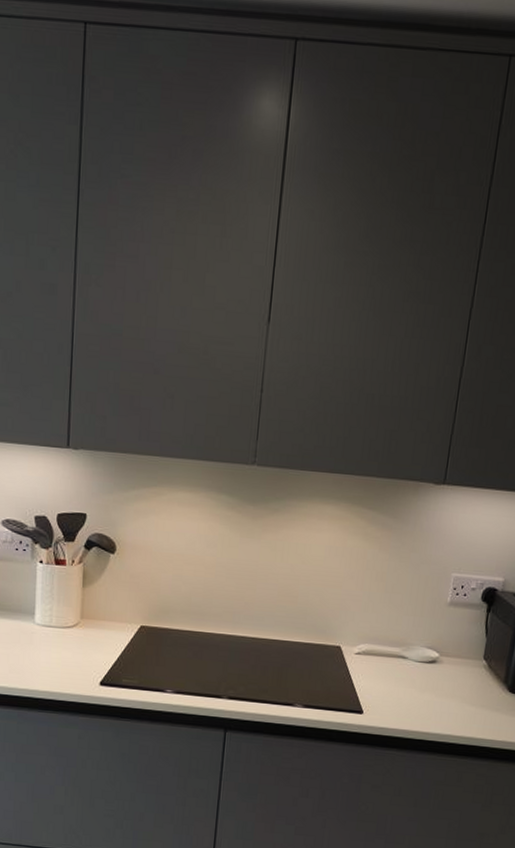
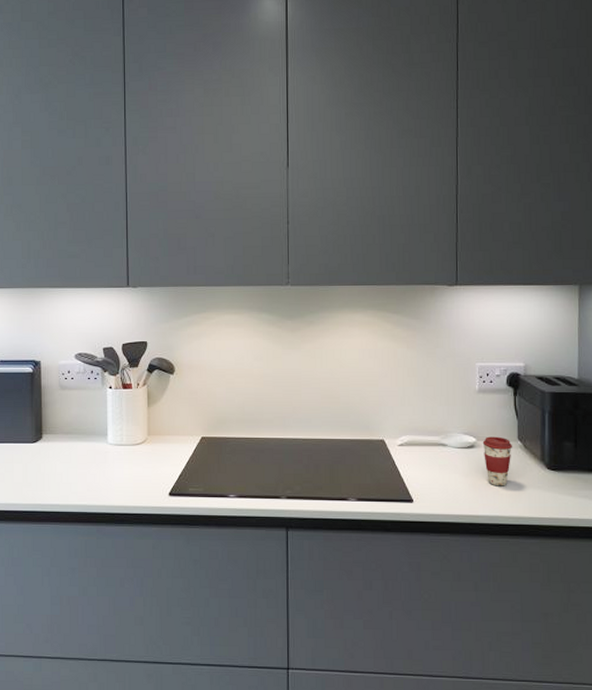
coffee cup: none [444,652,476,706] -> present [482,436,512,486]

